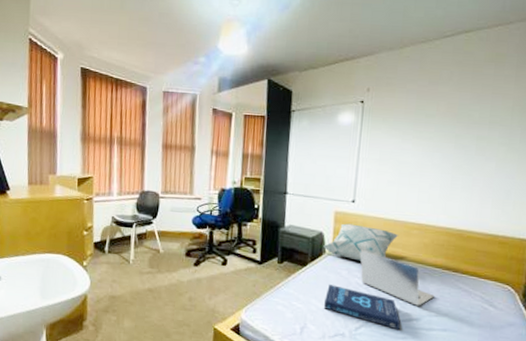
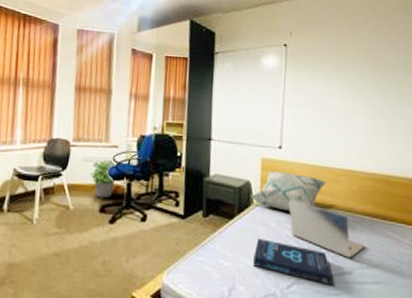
potted plant: none [176,210,201,244] -> present [90,159,117,199]

